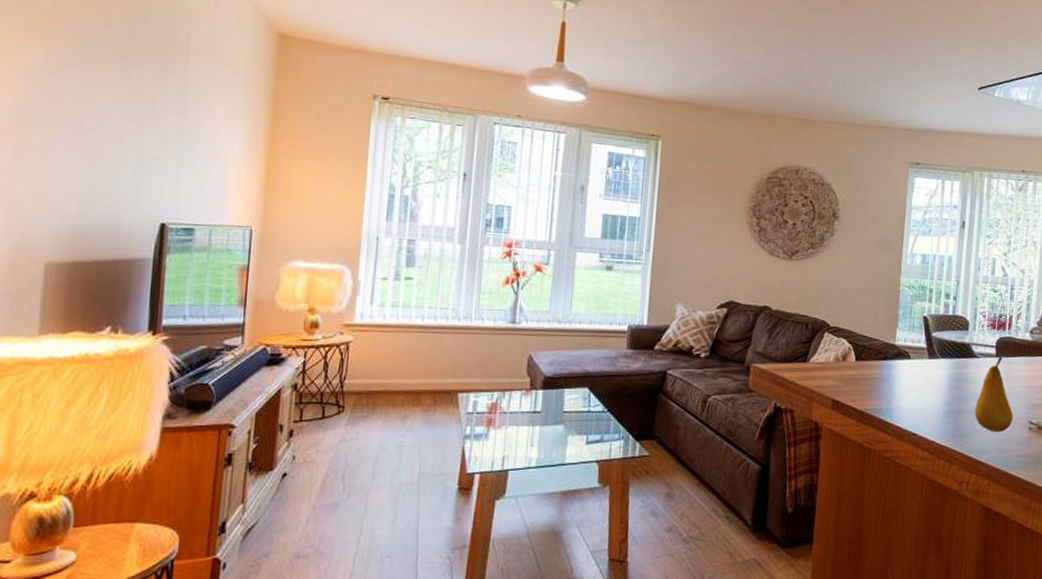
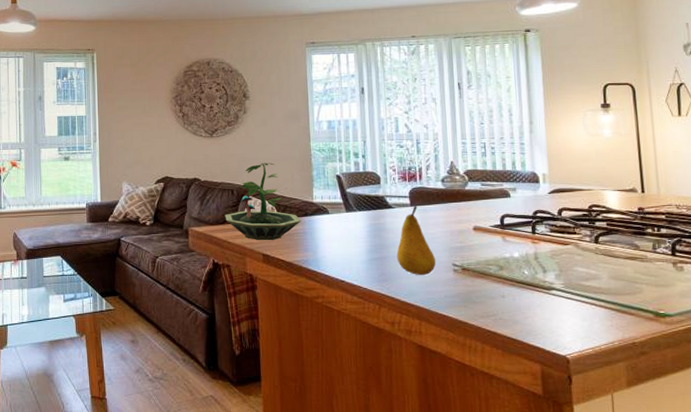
terrarium: none [794,295,880,385] -> present [224,163,301,241]

